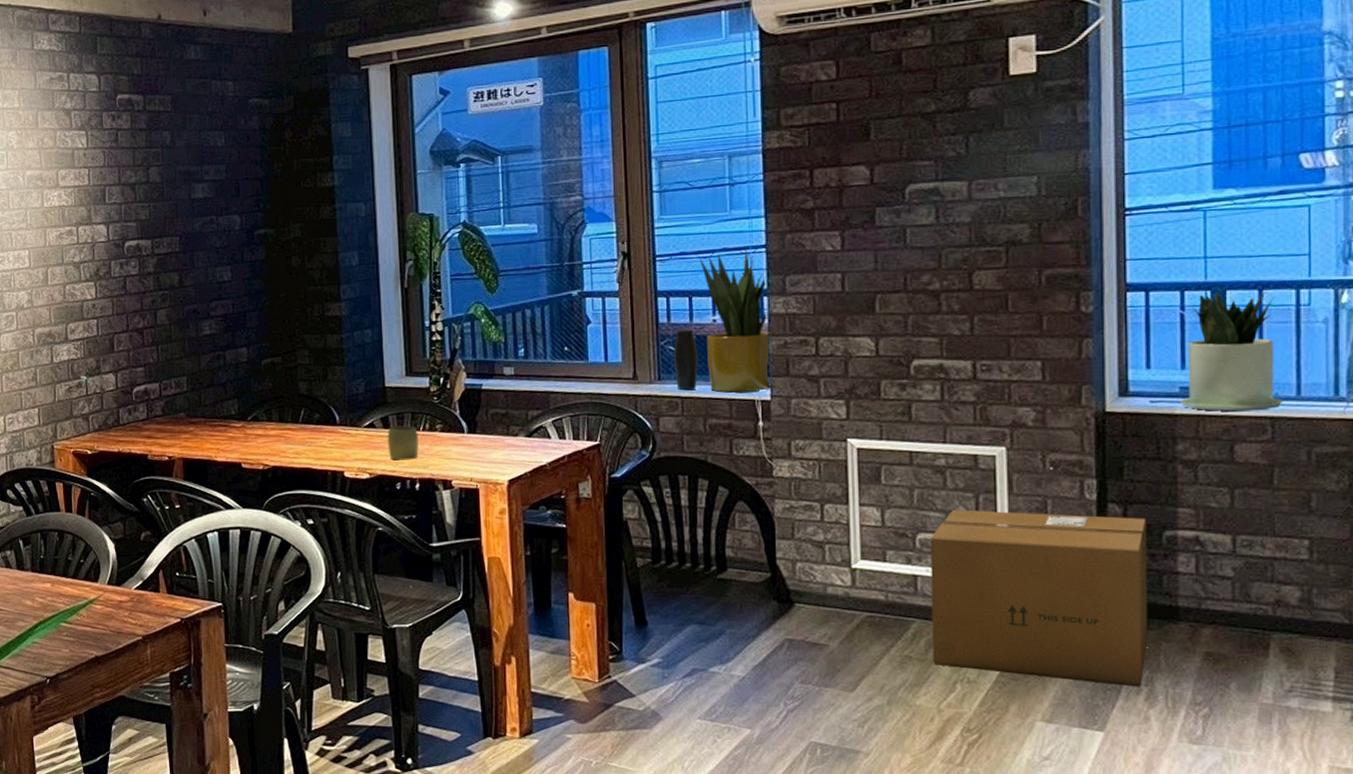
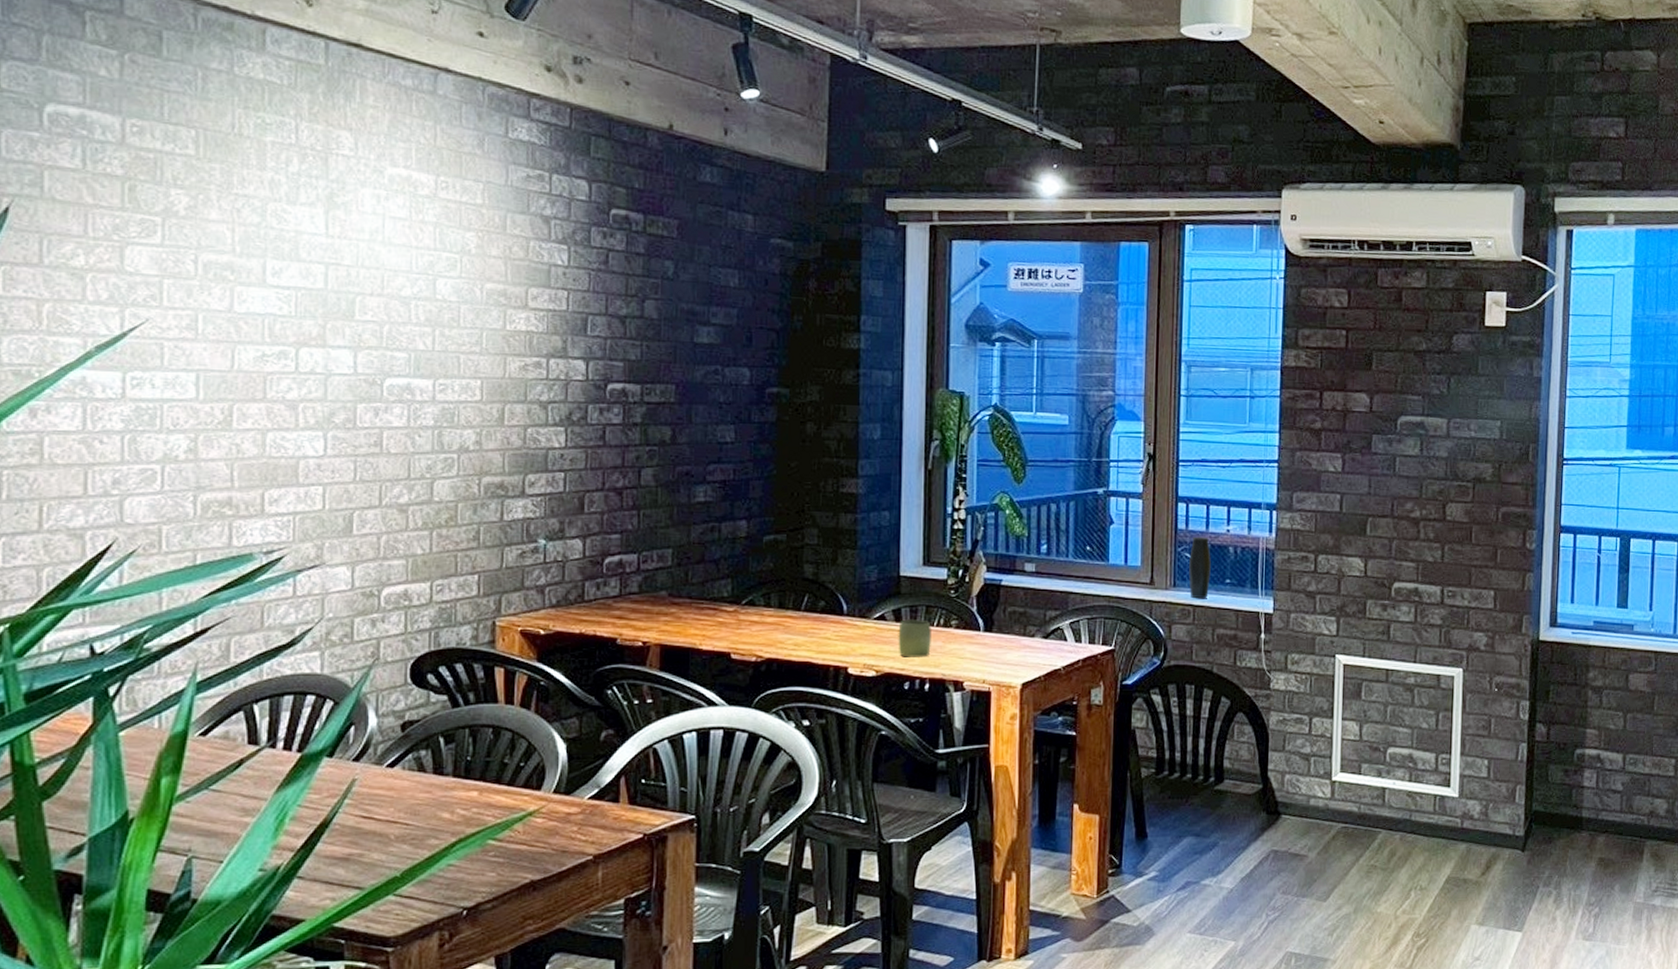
planter: present [700,247,774,393] -> none [1219,460,1278,604]
box: present [930,510,1148,687] -> none [1393,726,1564,891]
planter: present [1180,290,1284,412] -> none [1593,539,1665,645]

